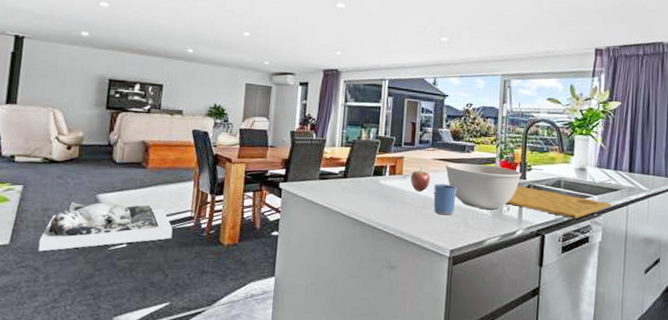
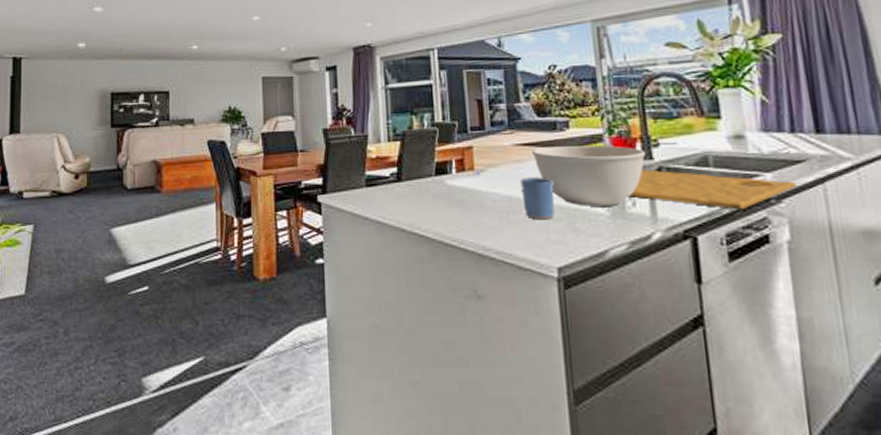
dog bed: present [38,202,173,252] -> none [55,237,198,301]
fruit: present [411,166,430,192] -> none [486,156,514,191]

